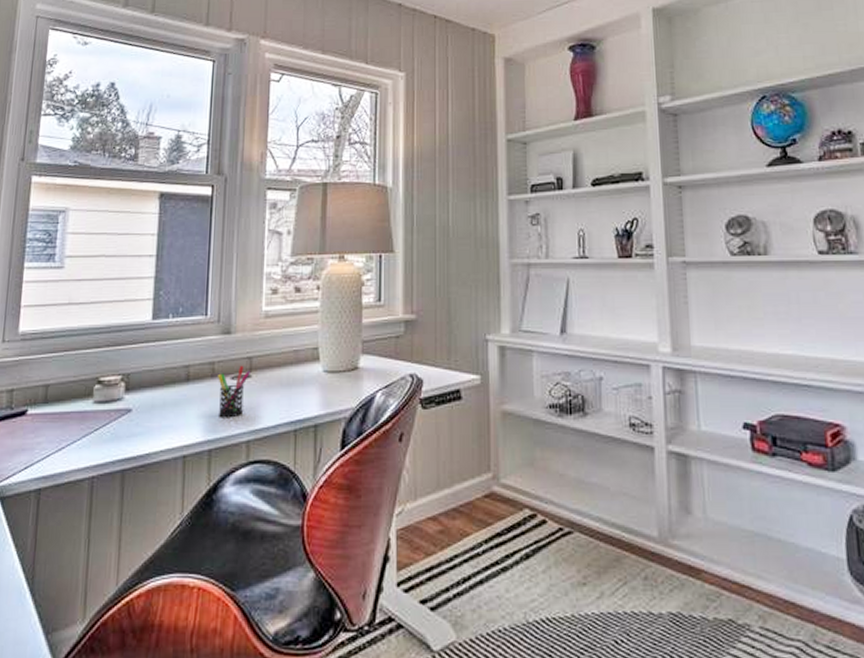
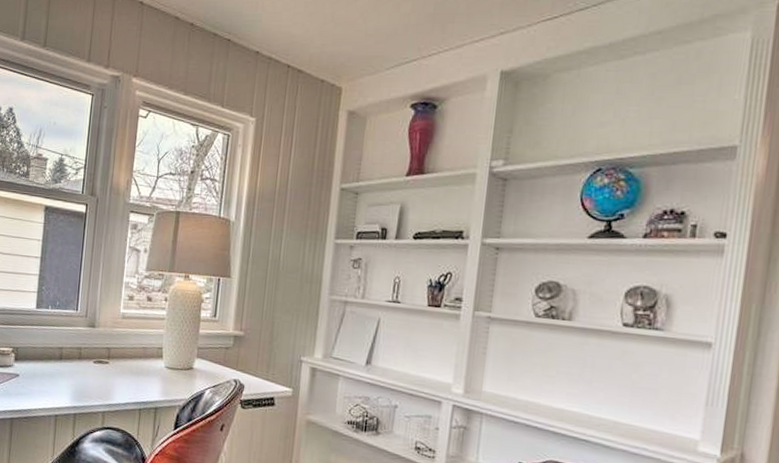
pen holder: present [218,365,252,417] -> none [83,353,109,392]

